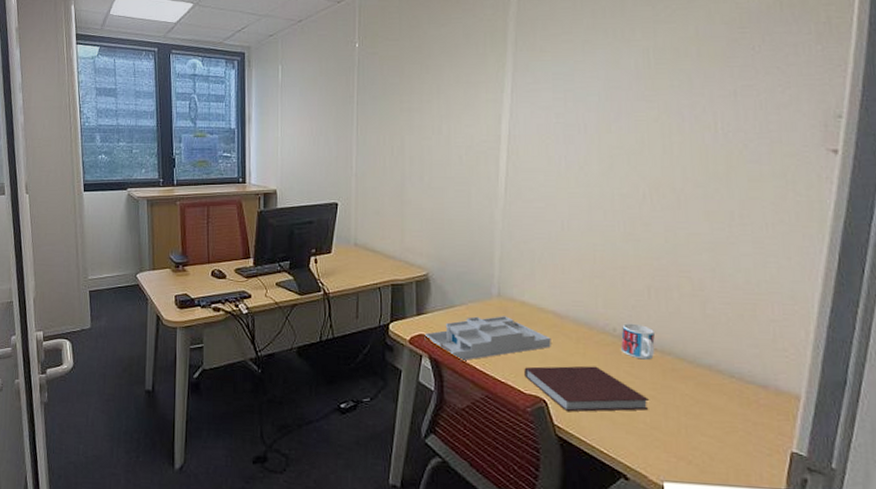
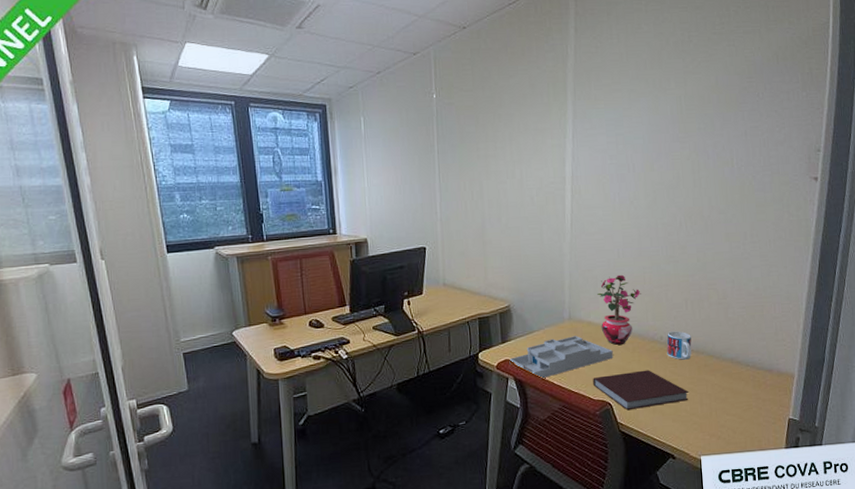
potted plant: none [534,250,590,332] -> present [597,274,641,345]

